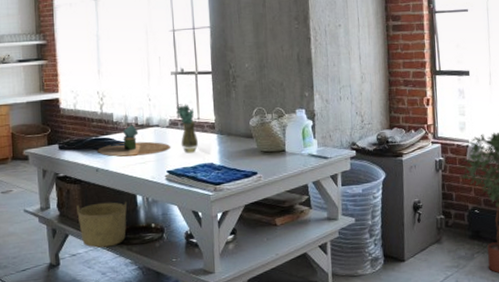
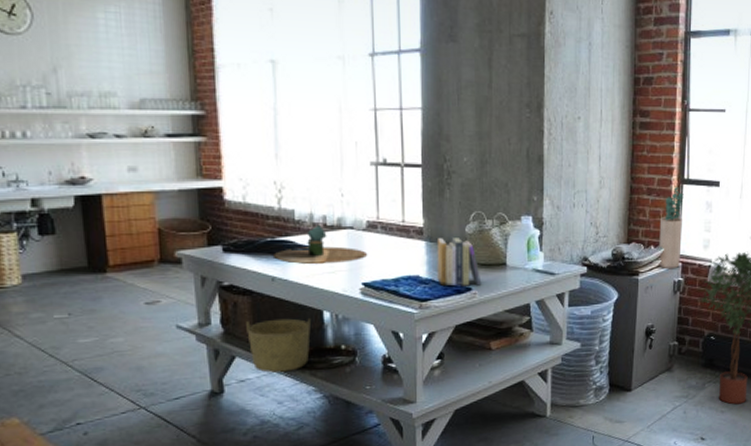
vase: present [176,103,199,154] -> none [376,202,403,263]
books: none [226,130,265,172] -> present [436,238,482,287]
vase: none [417,74,440,150] -> present [658,183,684,269]

